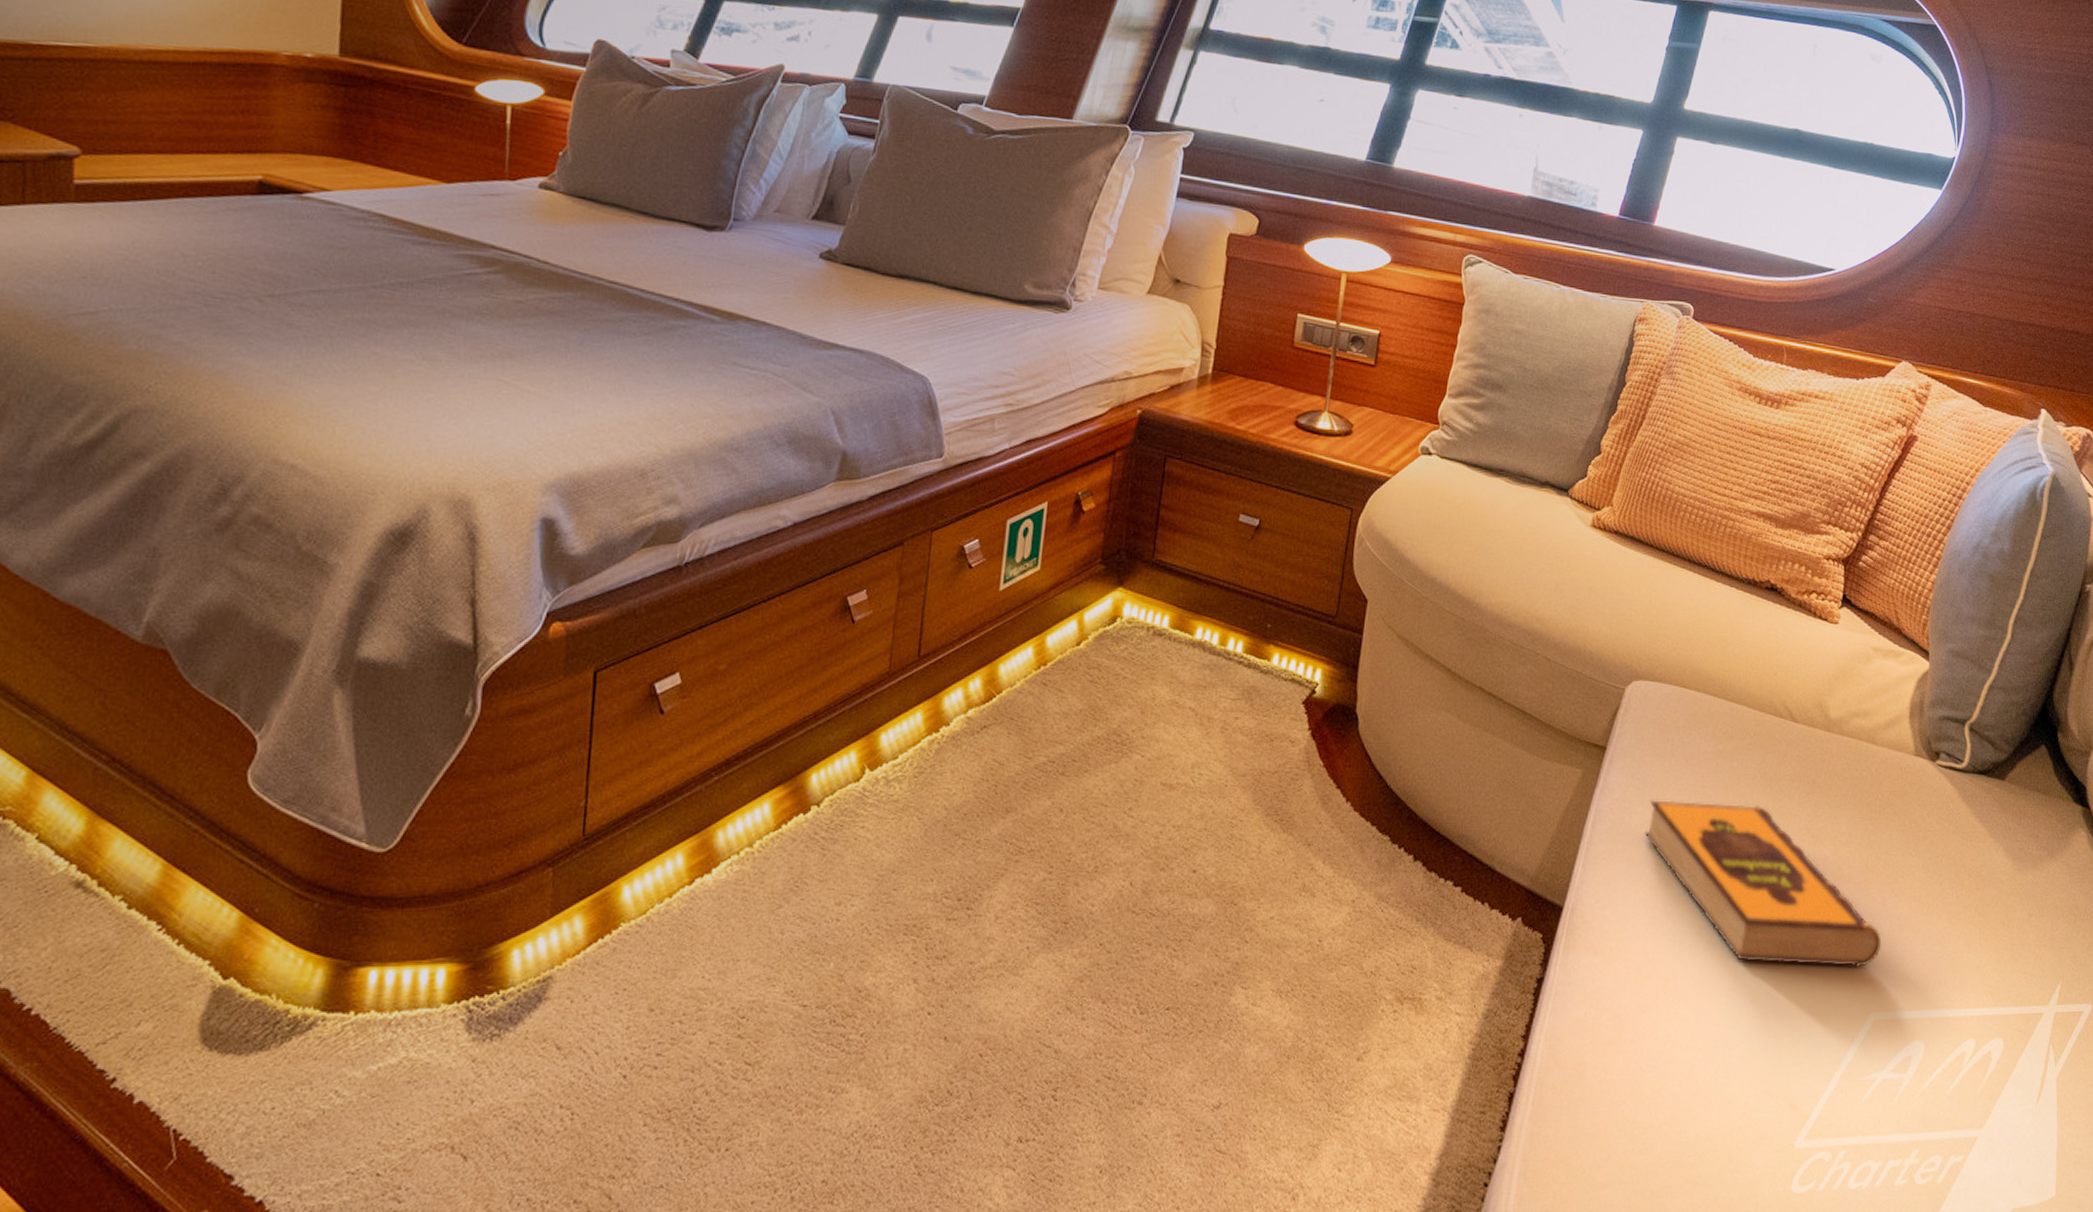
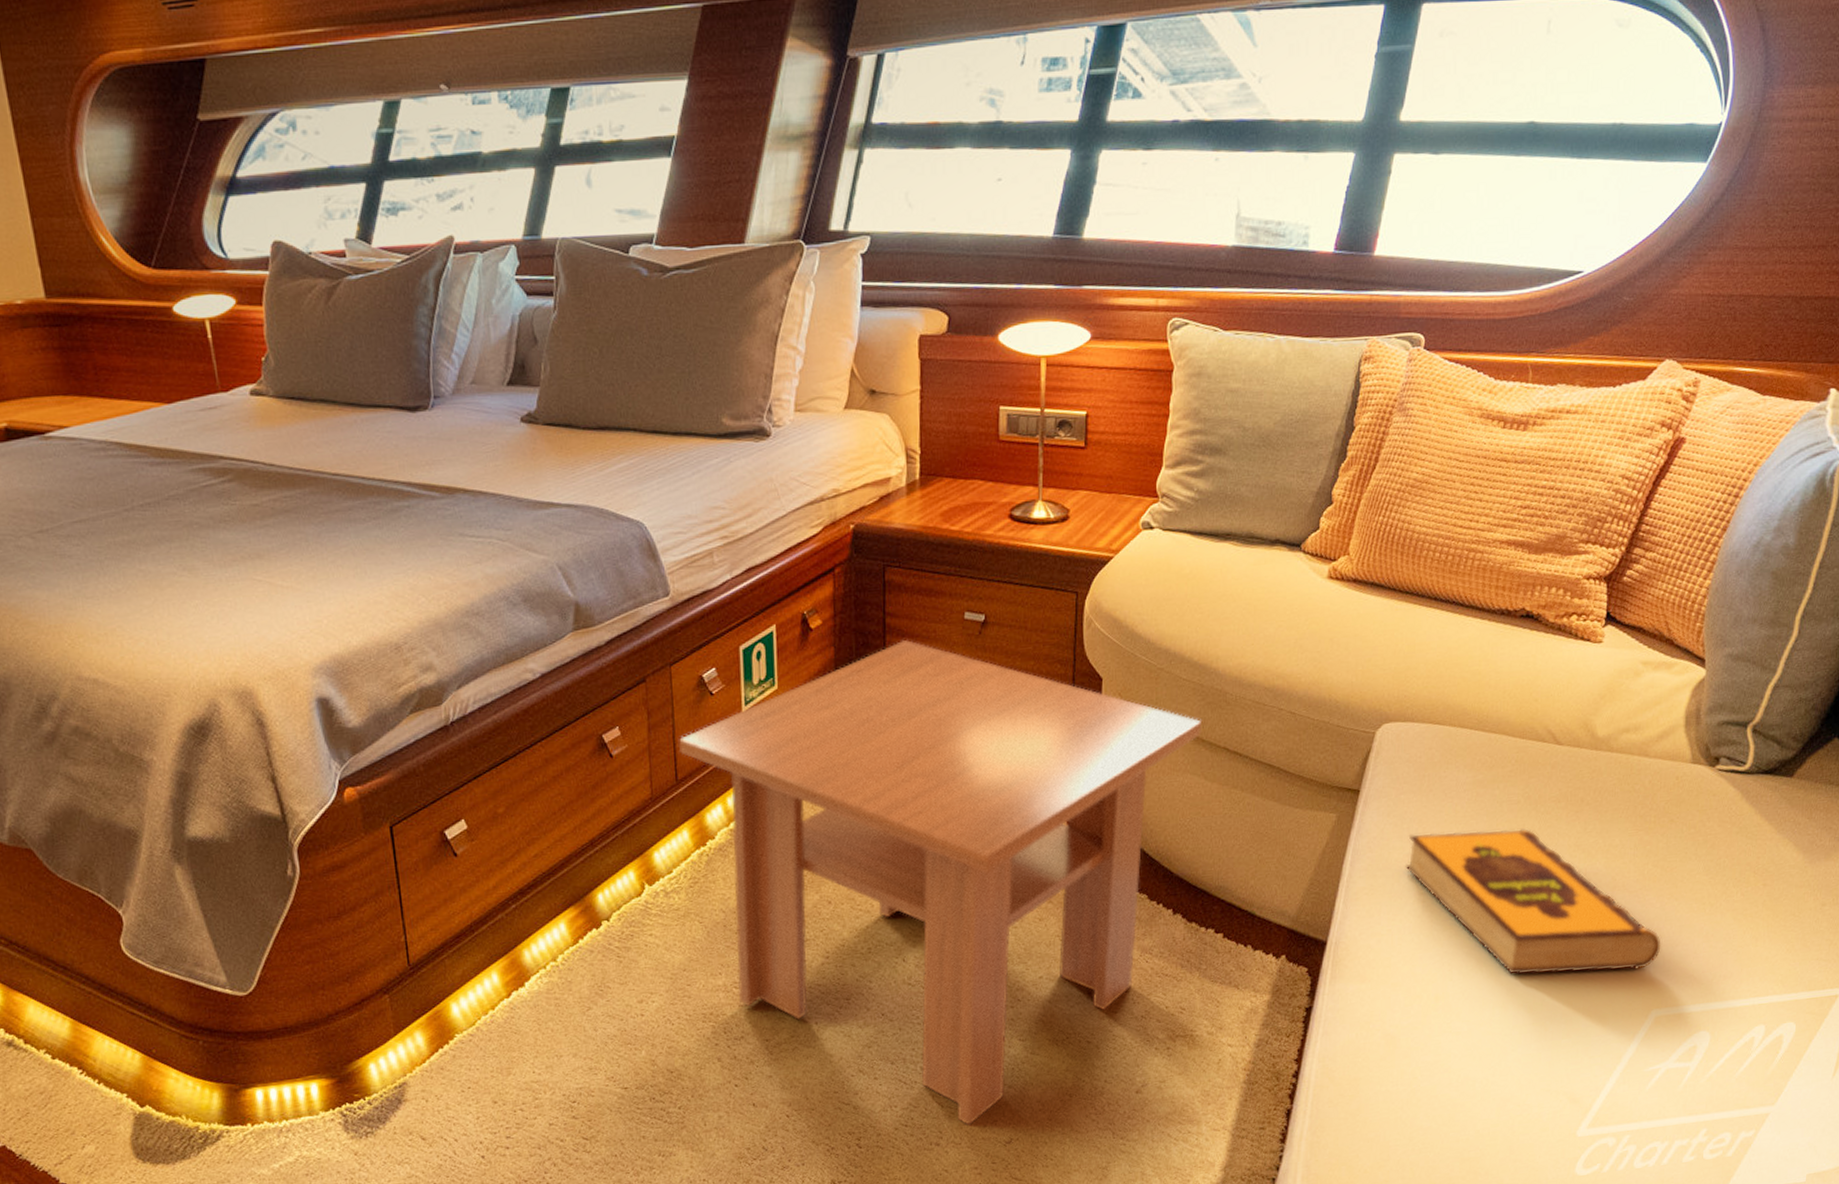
coffee table: none [926,534,1460,1083] -> present [678,639,1203,1125]

